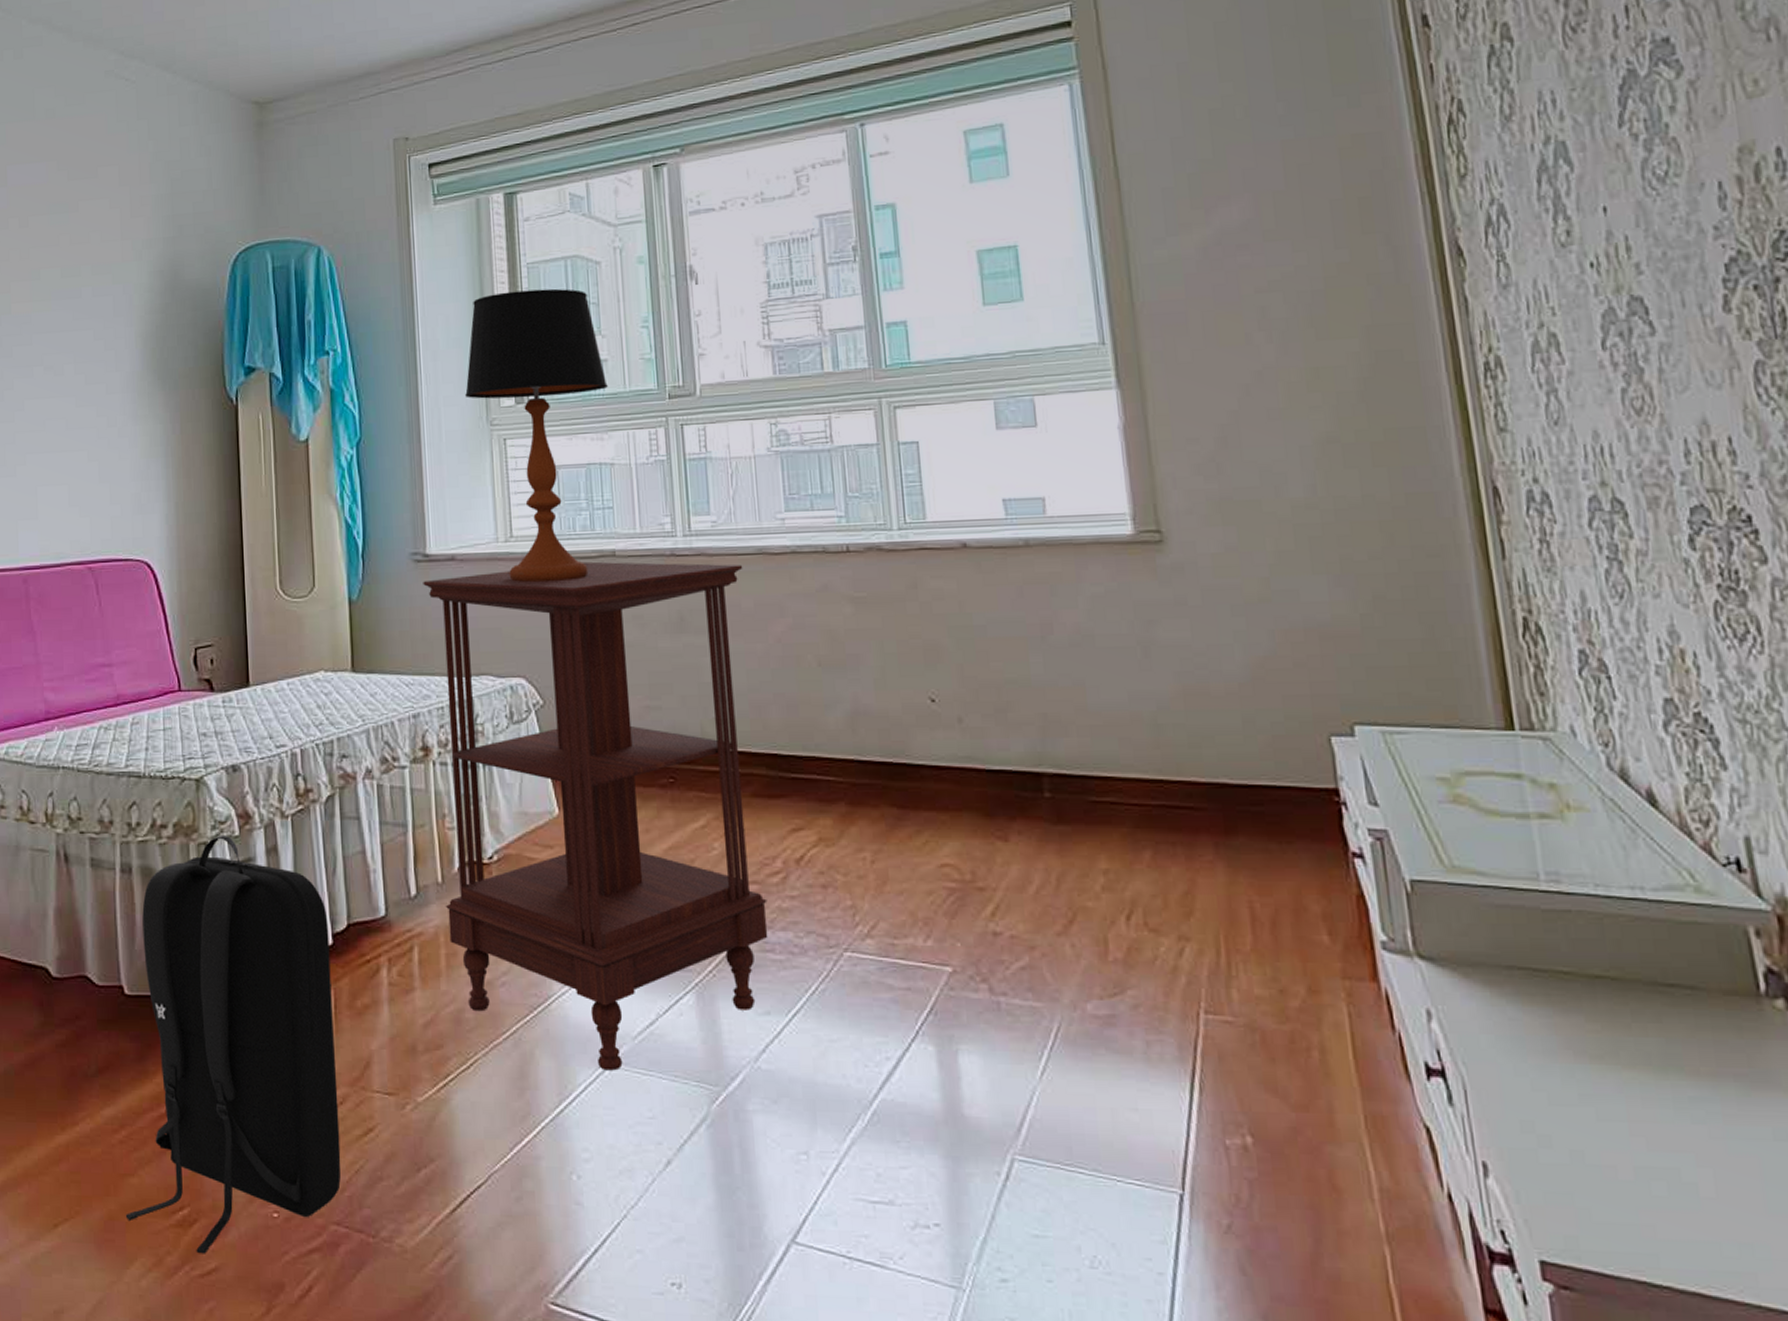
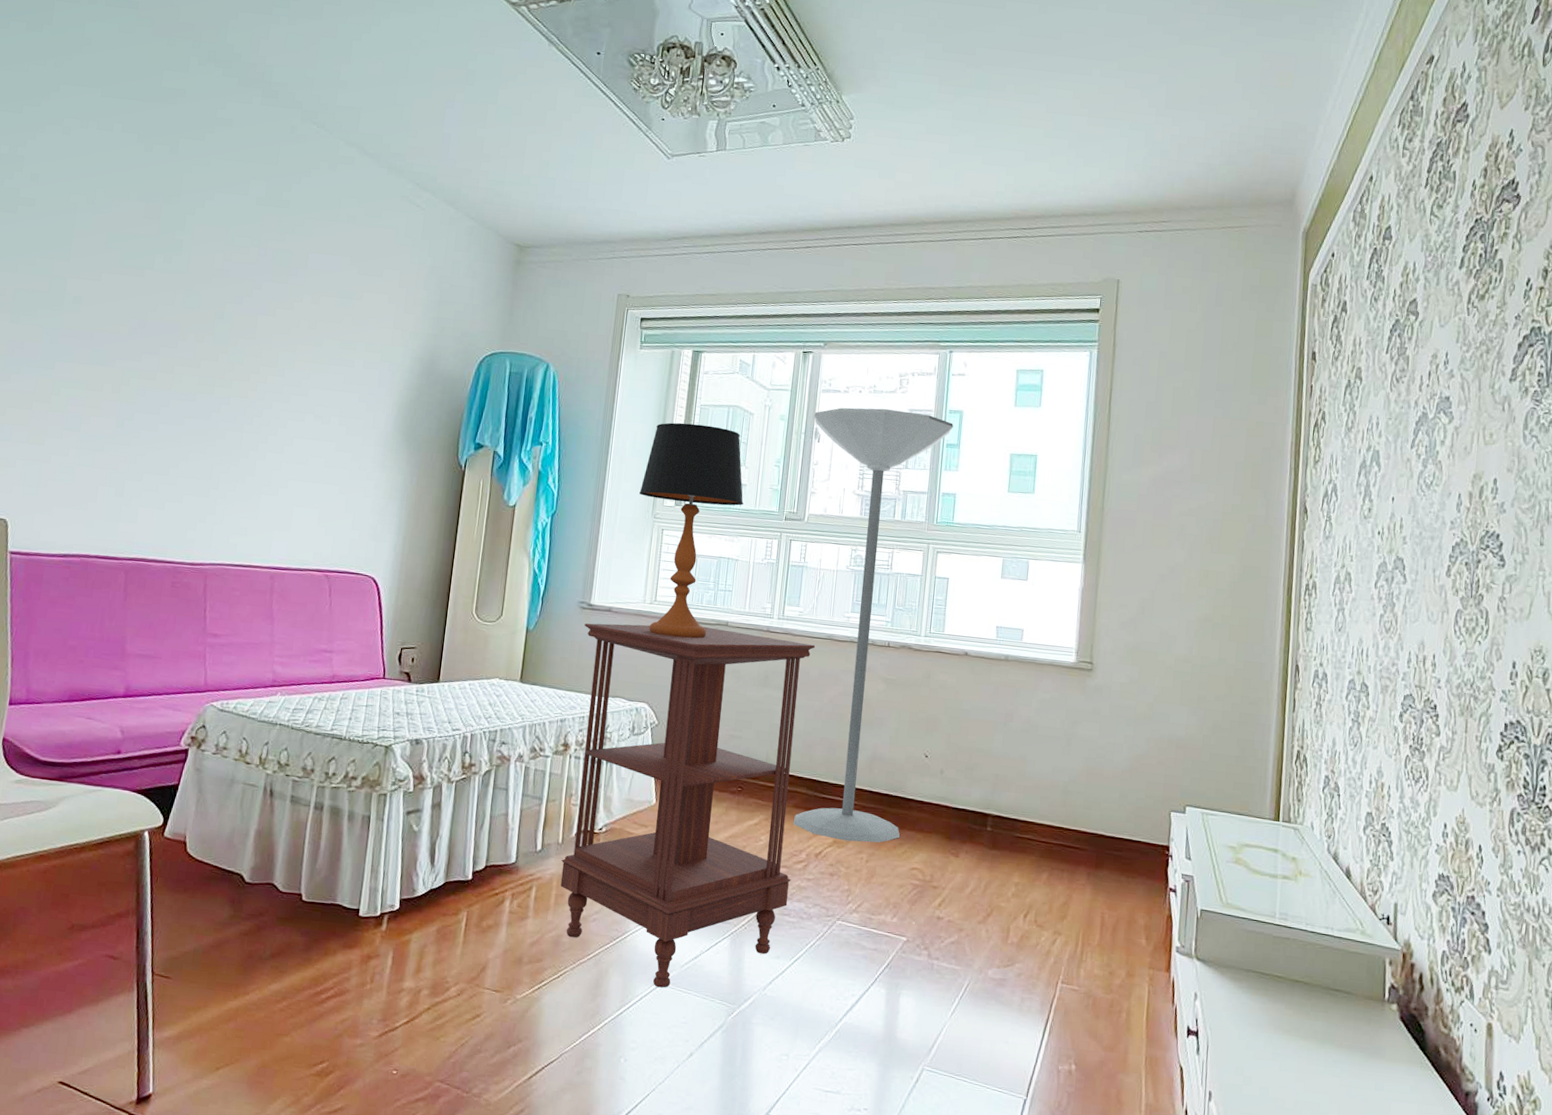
backpack: present [125,836,341,1254] -> none [275,790,471,1097]
floor lamp: none [683,218,916,836] -> present [793,407,954,843]

